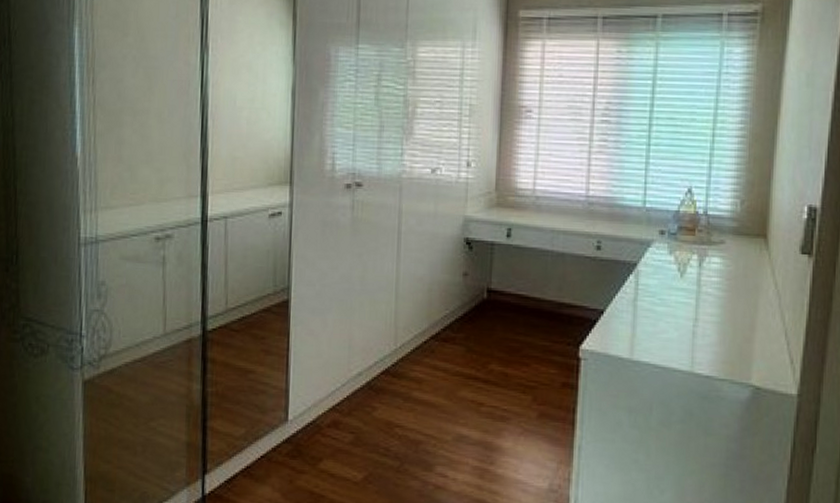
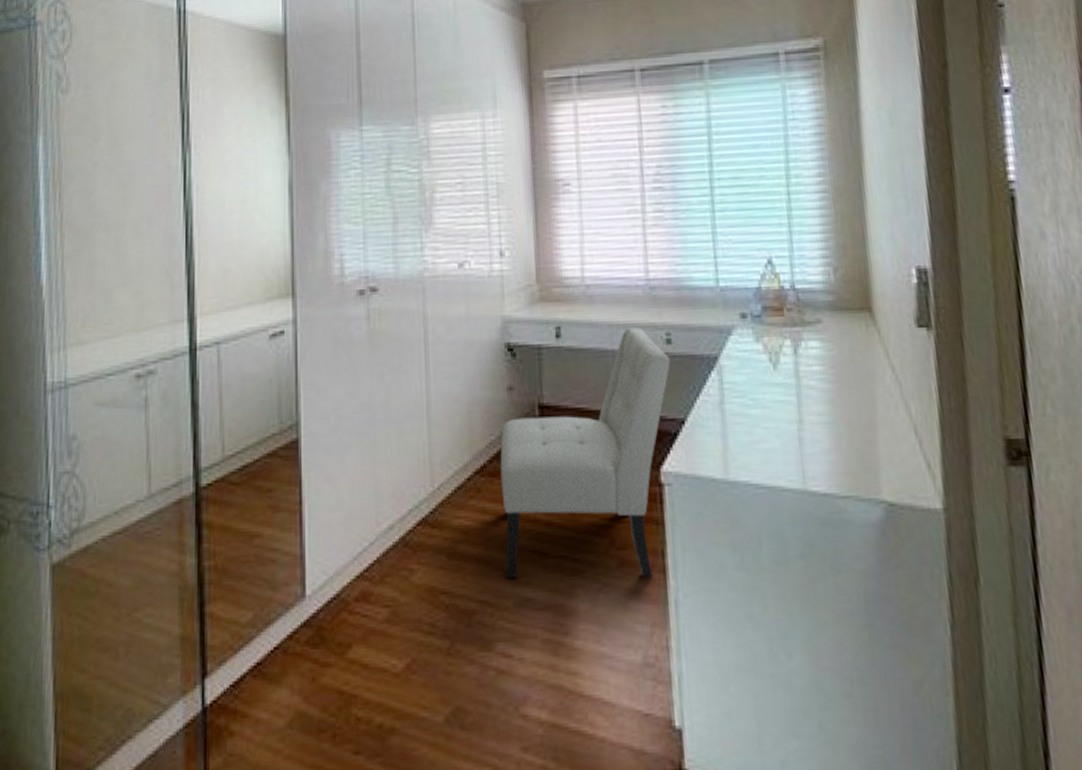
chair: none [448,233,598,428] -> present [500,326,670,578]

